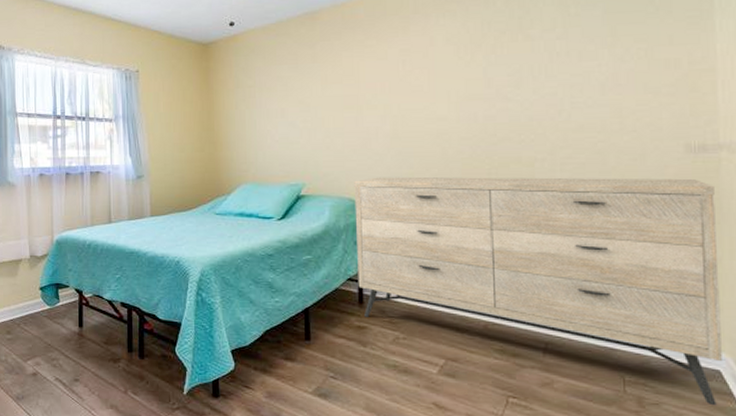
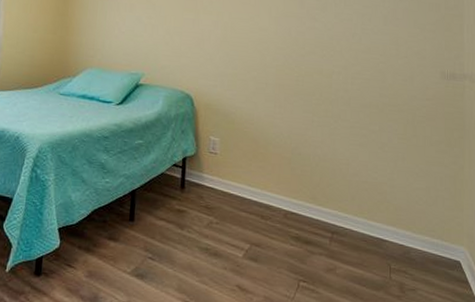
dresser: present [354,176,722,406] -> none [181,74,461,292]

